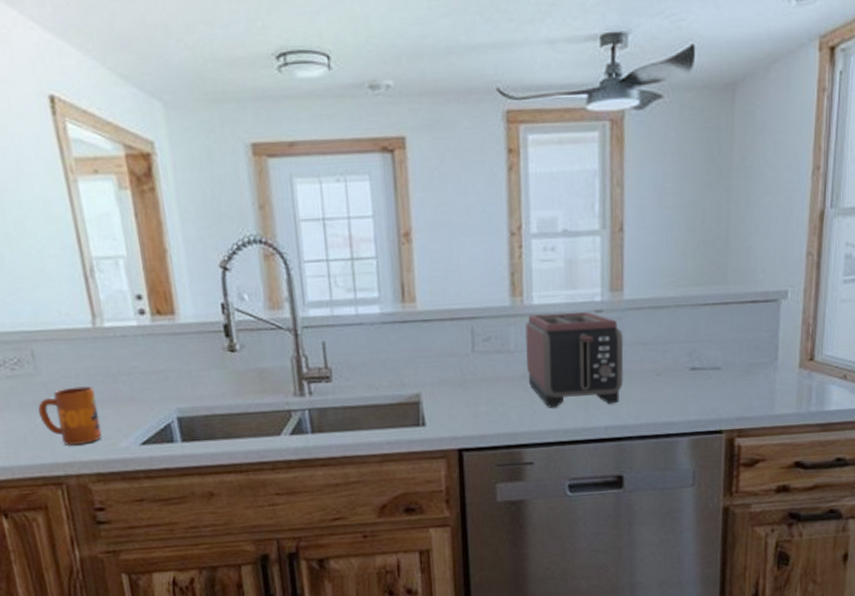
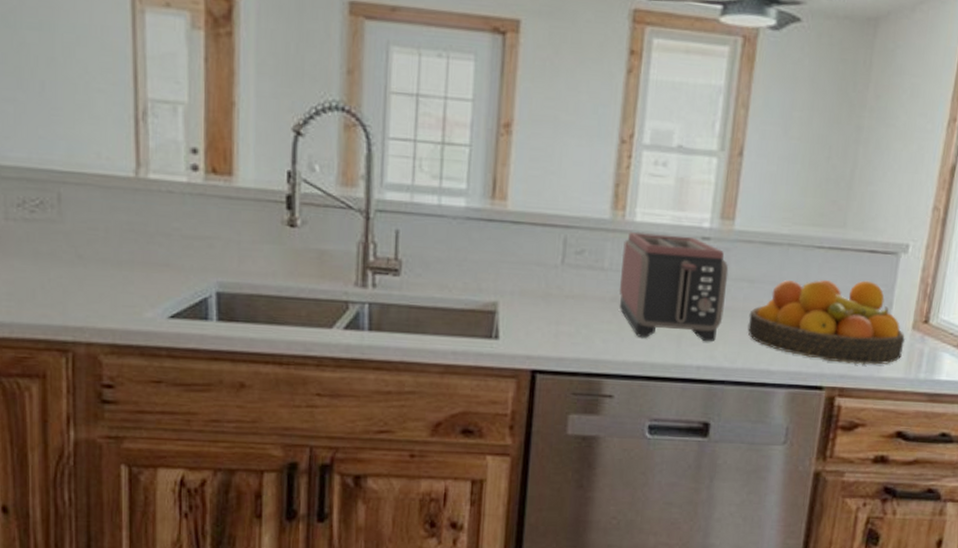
mug: present [38,386,102,445] -> none [54,241,125,309]
fruit bowl: none [647,329,793,407] -> present [747,280,905,365]

